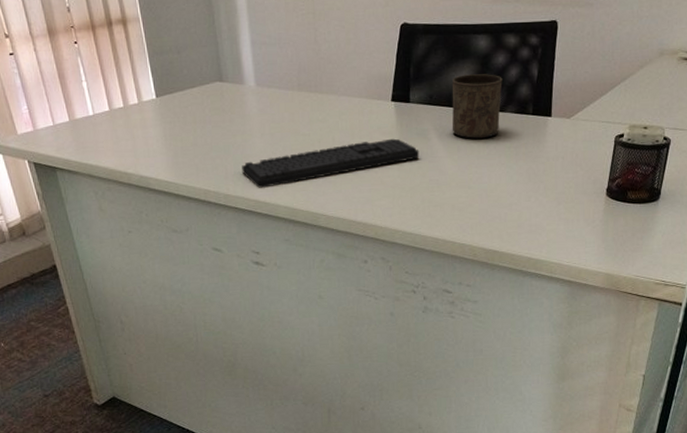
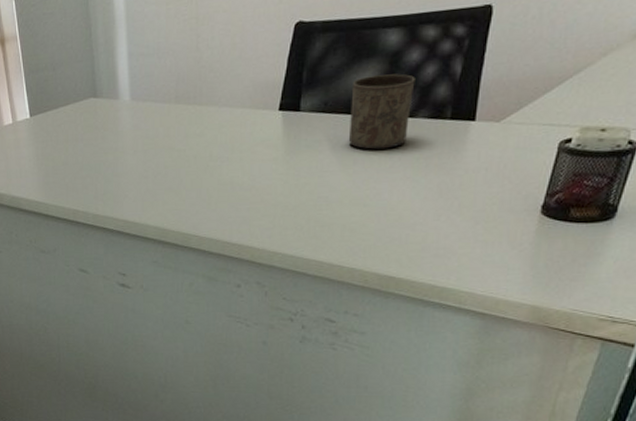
keyboard: present [242,138,420,188] -> none [112,151,308,208]

